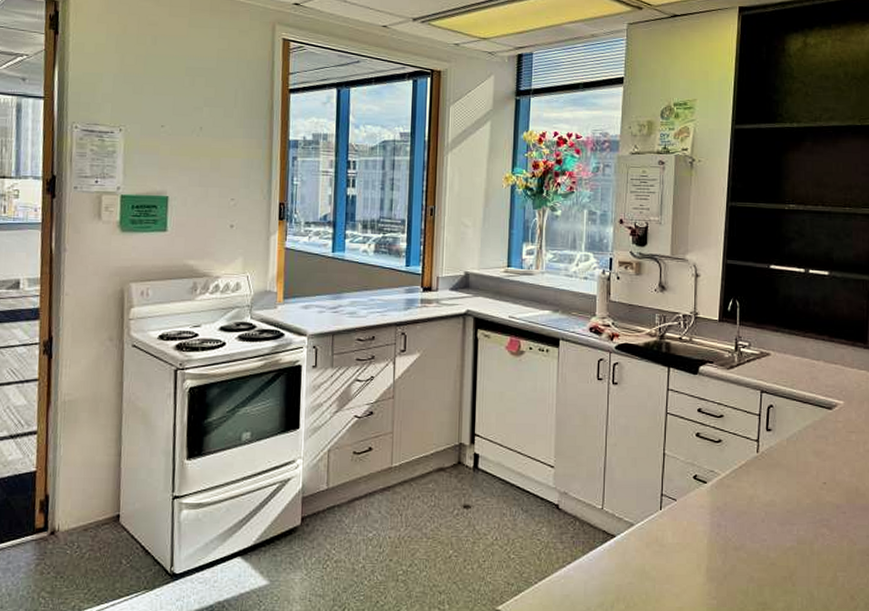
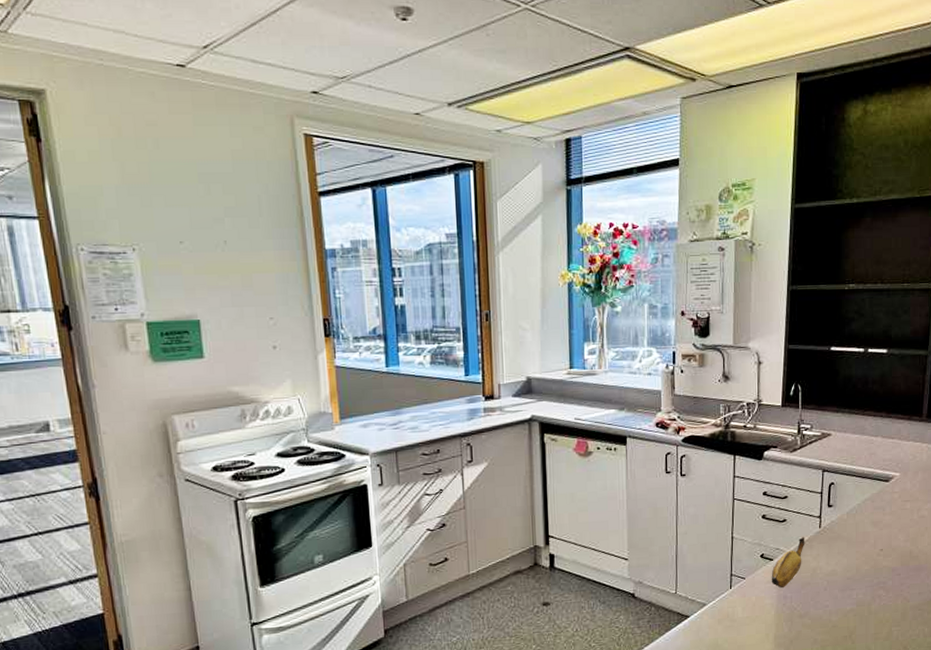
banana: none [704,460,742,514] -> present [771,536,805,588]

